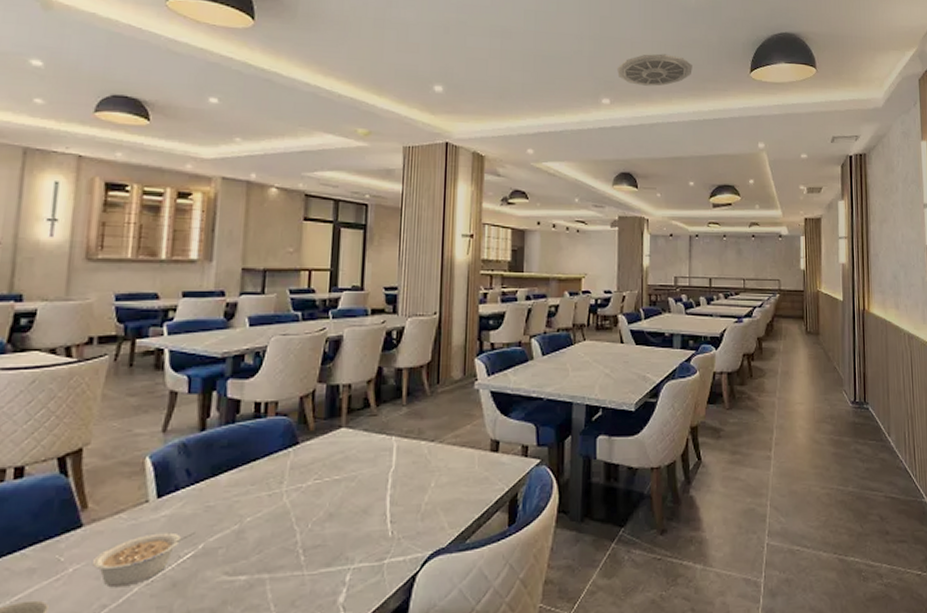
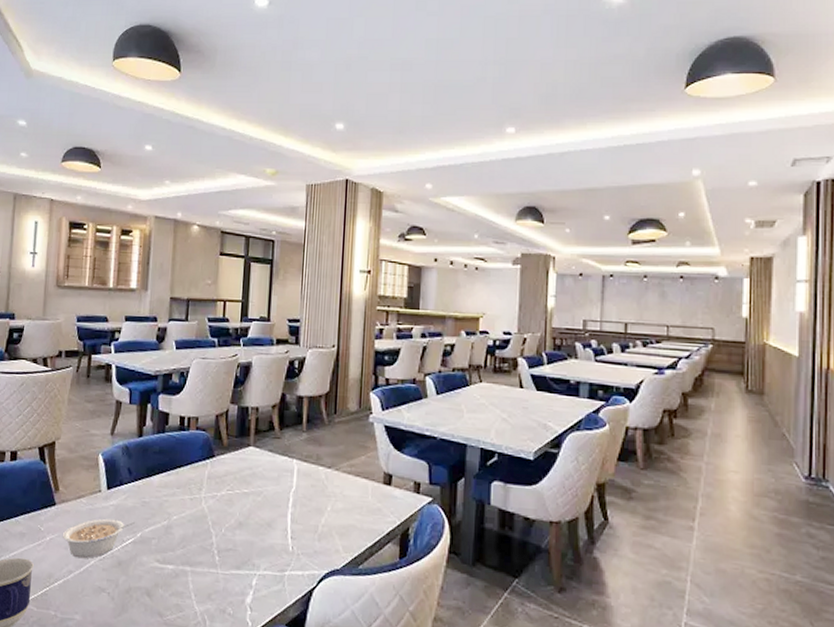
ceiling vent: present [617,53,692,86] -> none [524,74,613,111]

